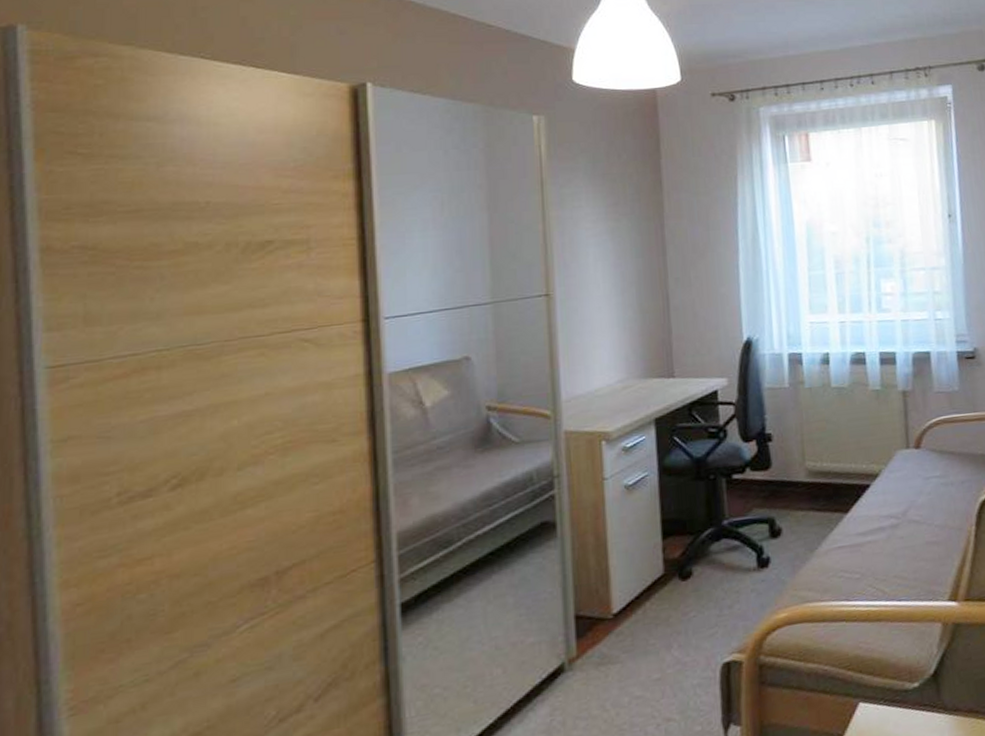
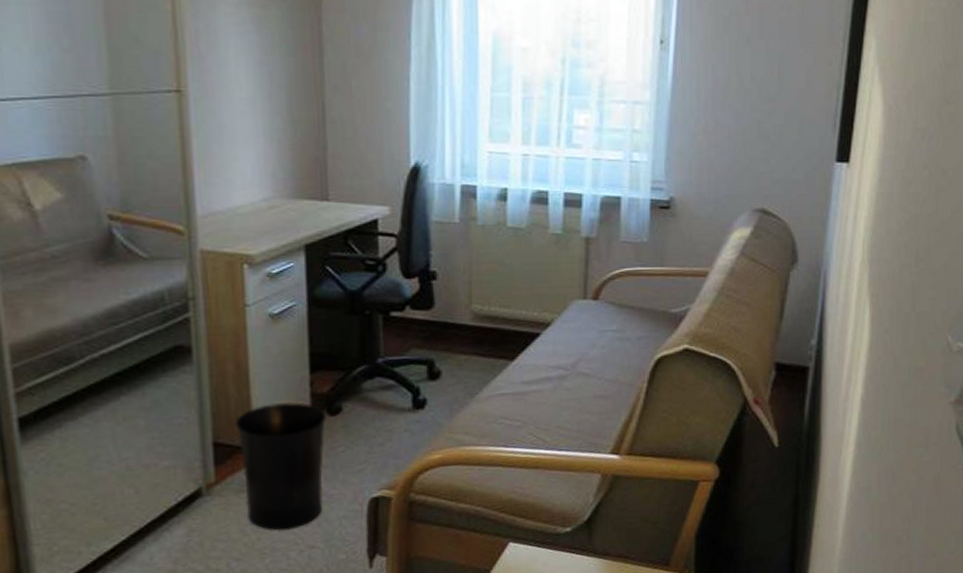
waste bin: none [595,569,679,704] -> present [236,402,327,531]

